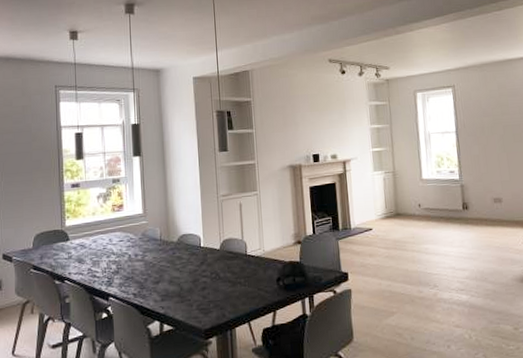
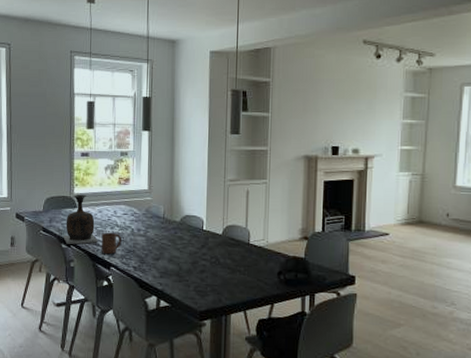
vase: none [56,226,94,280] -> present [63,194,98,245]
cup: none [97,261,119,285] -> present [101,232,122,254]

